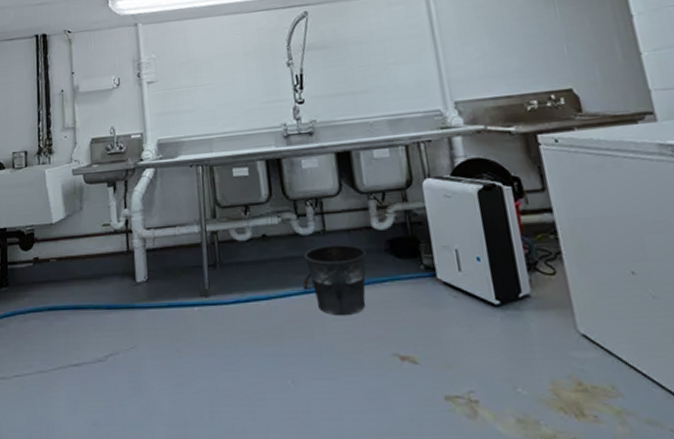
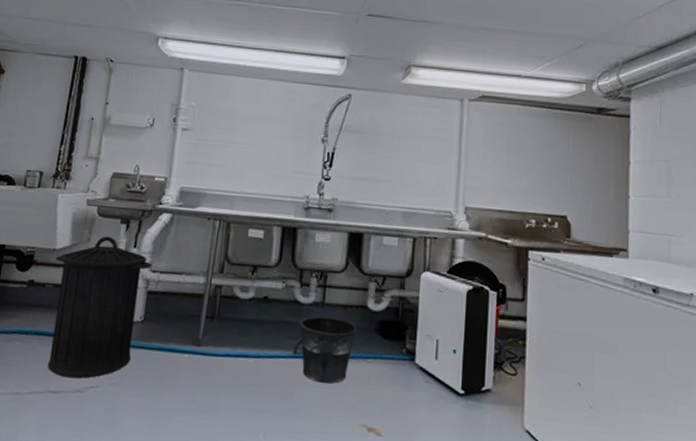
trash can: none [53,202,146,349] -> present [48,236,152,378]

